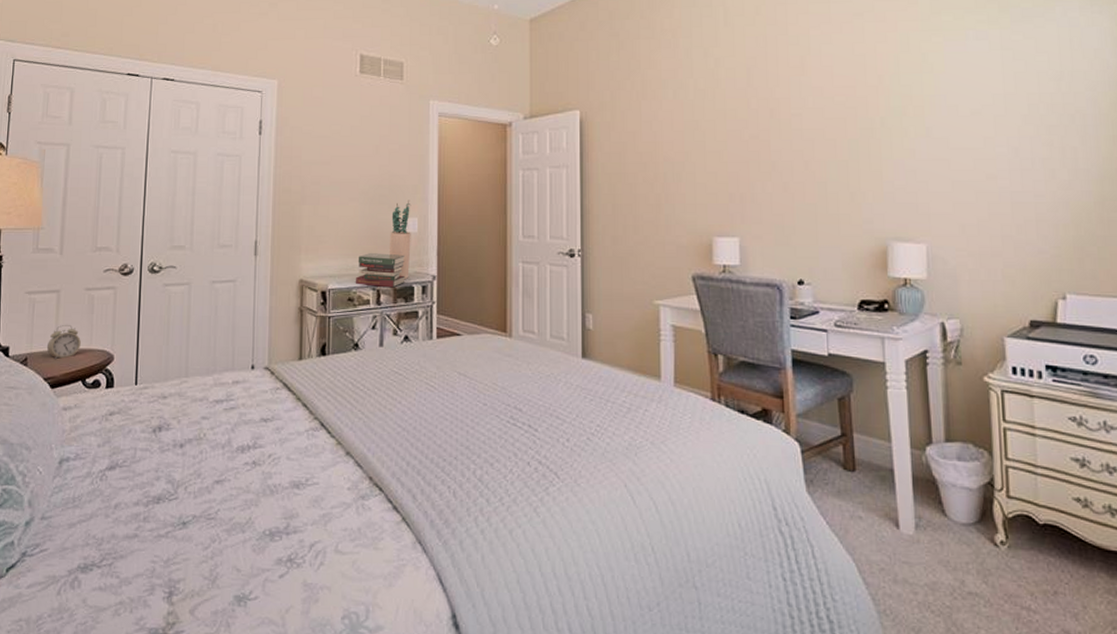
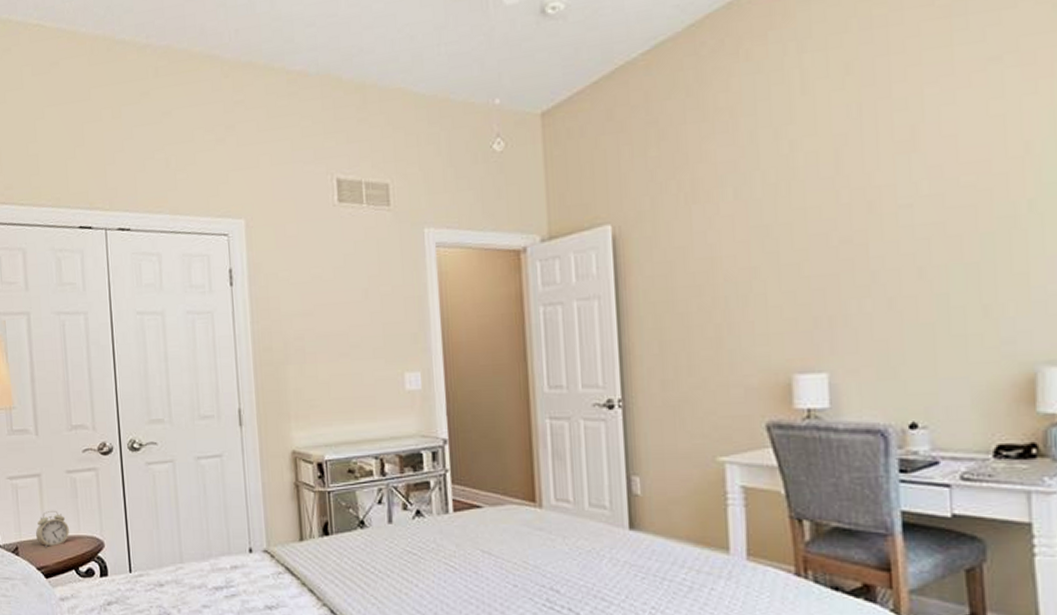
books: present [356,252,406,288] -> none [355,415,412,456]
vase: present [388,200,411,280] -> none [389,351,416,446]

